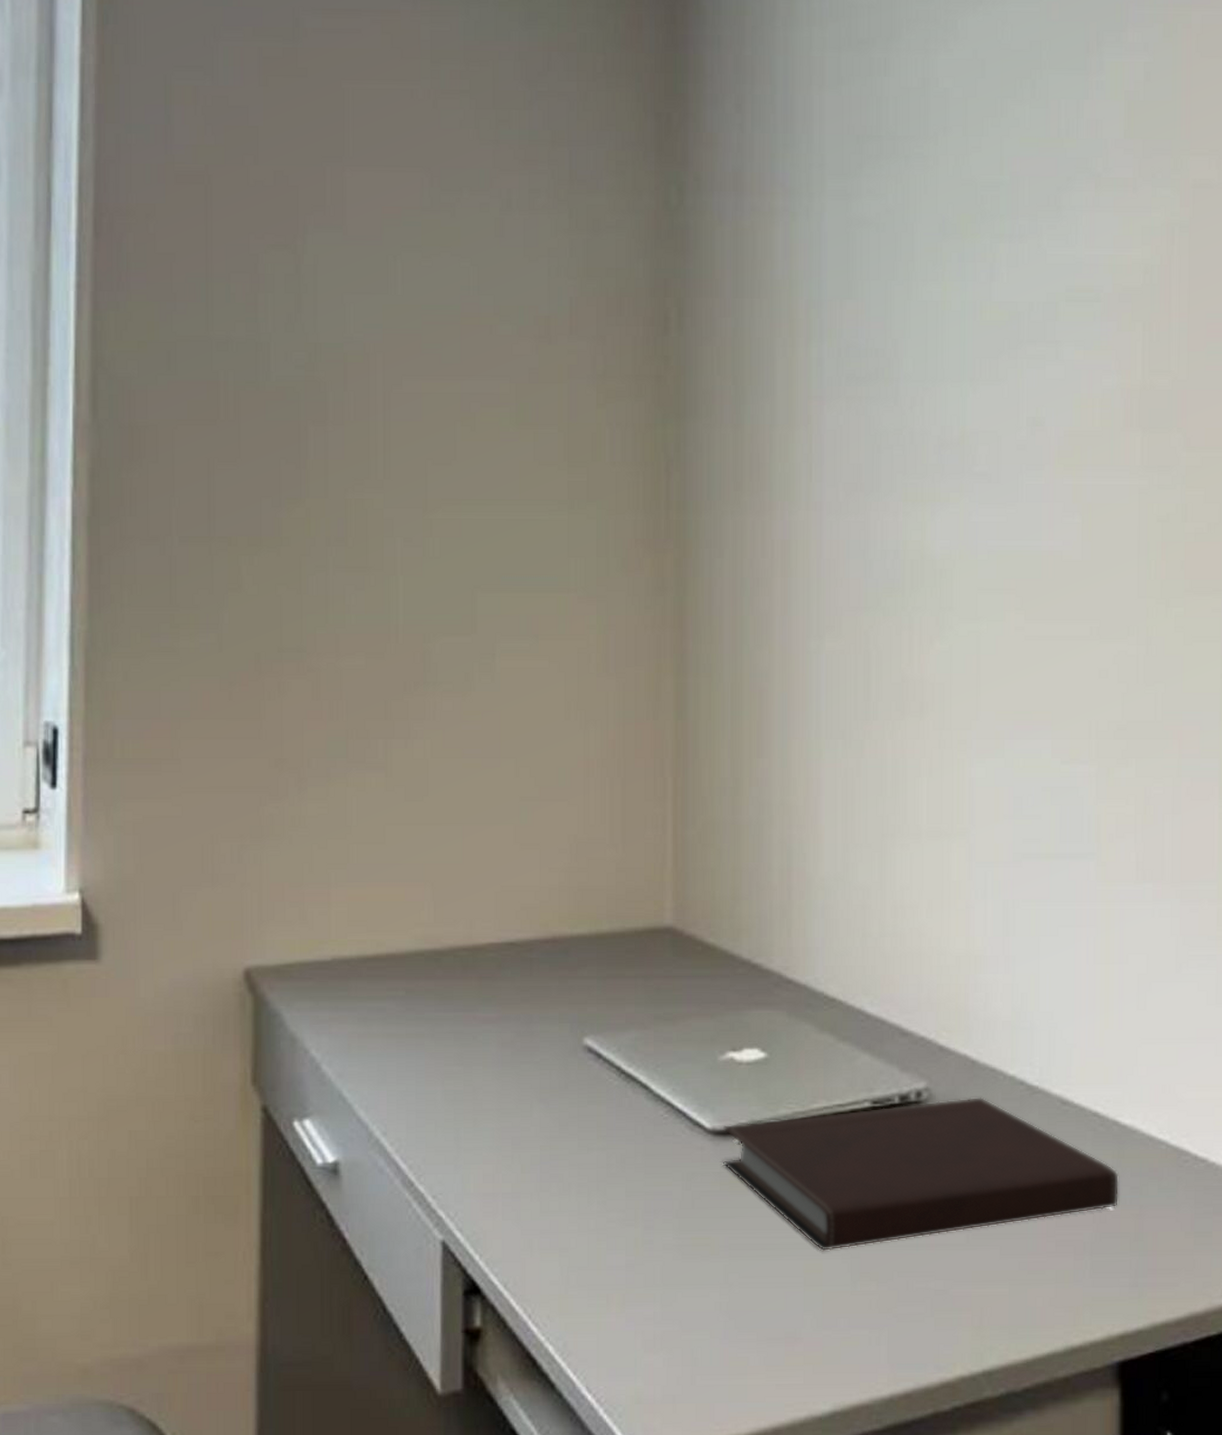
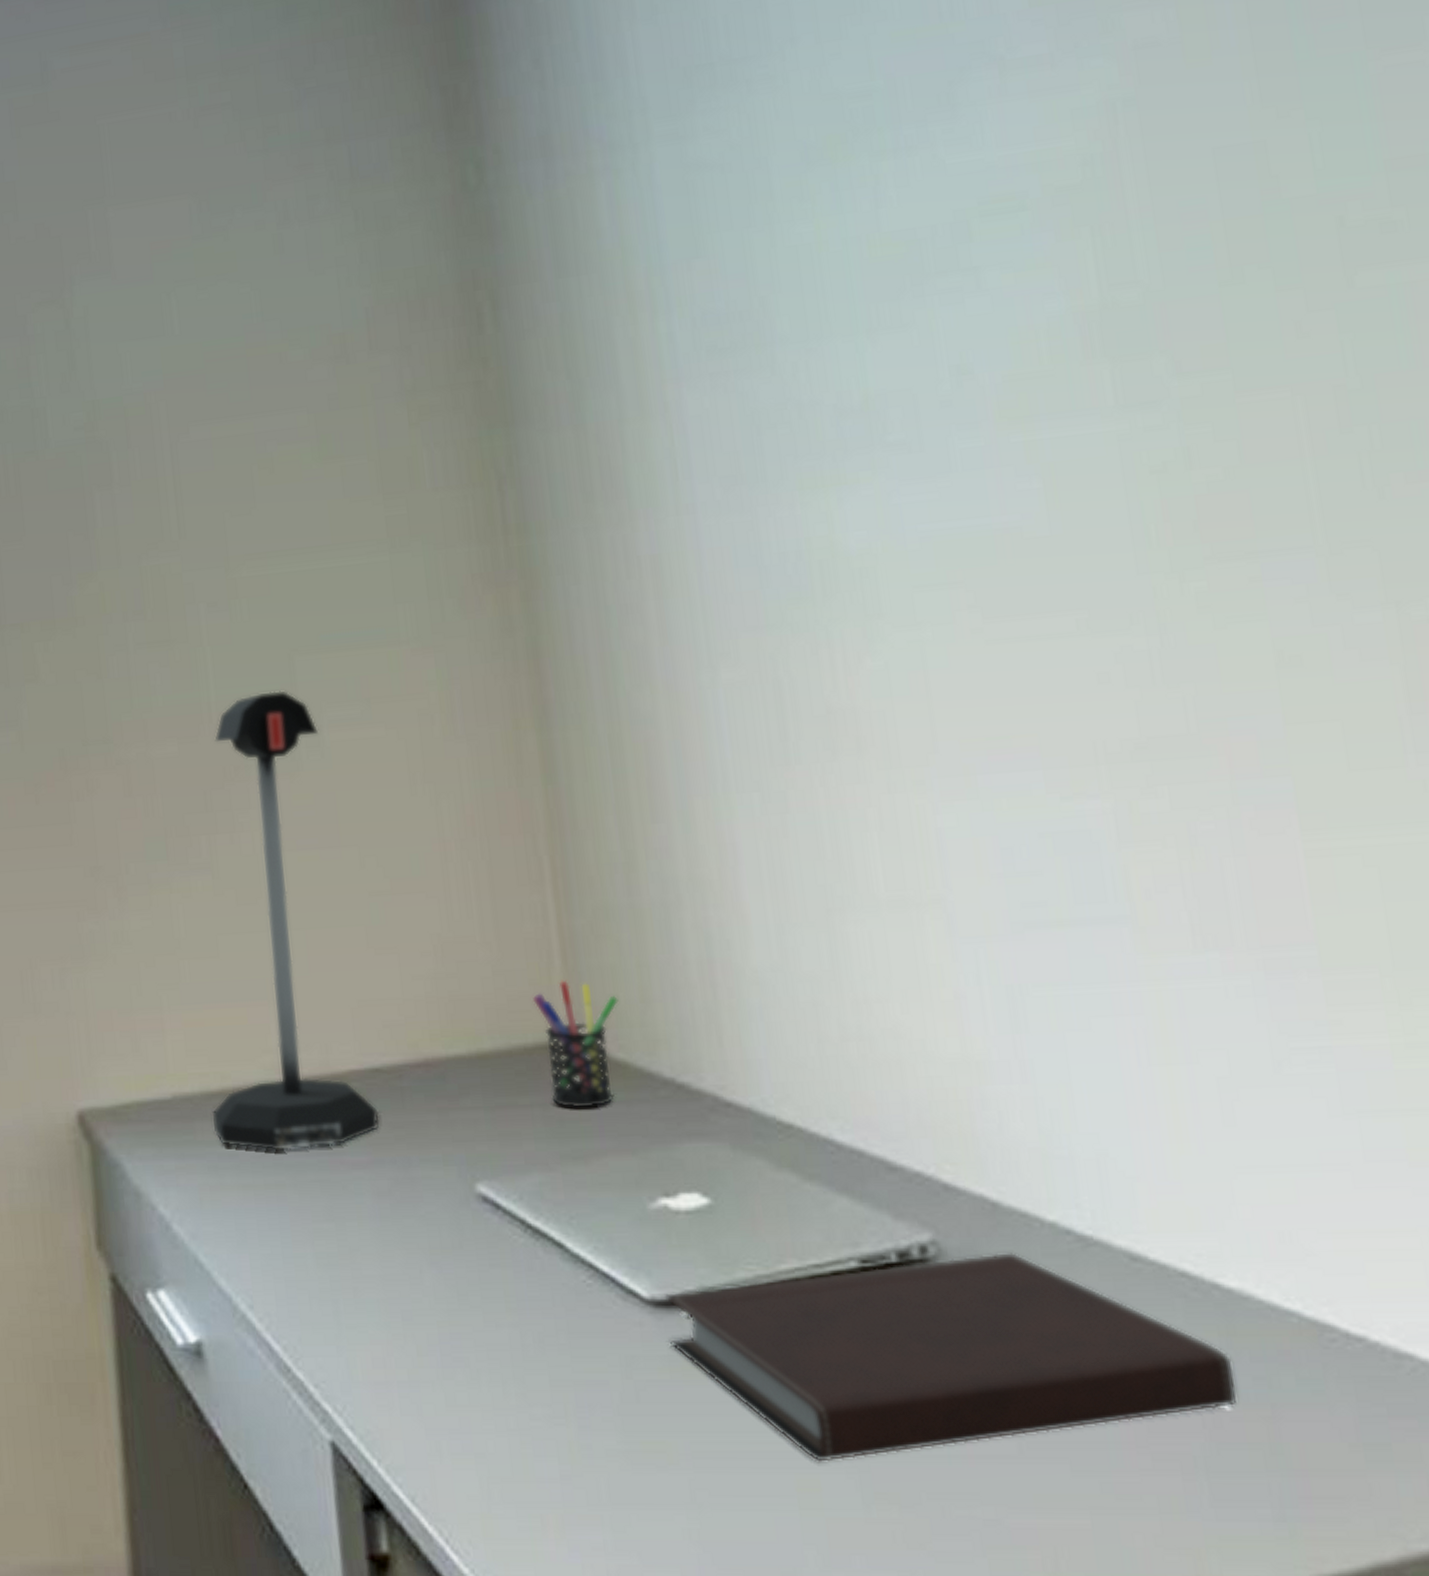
desk lamp: none [366,621,510,1007] -> present [211,690,380,1151]
pen holder: none [645,878,714,980] -> present [532,979,619,1109]

